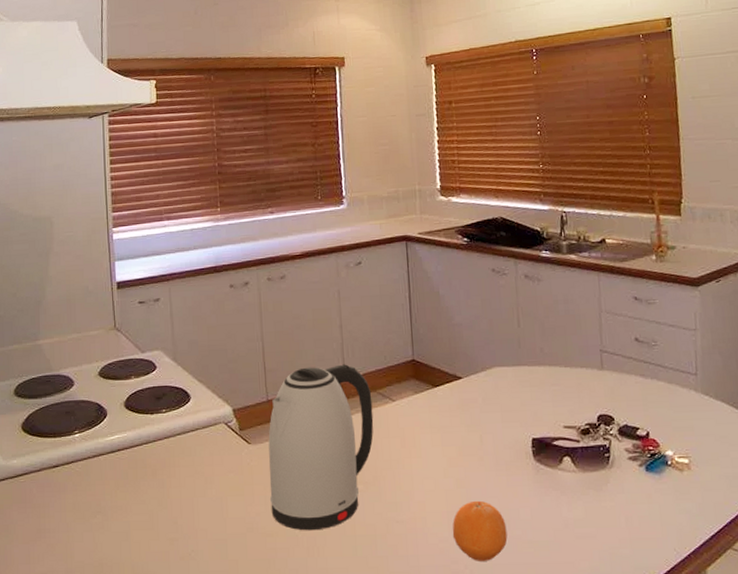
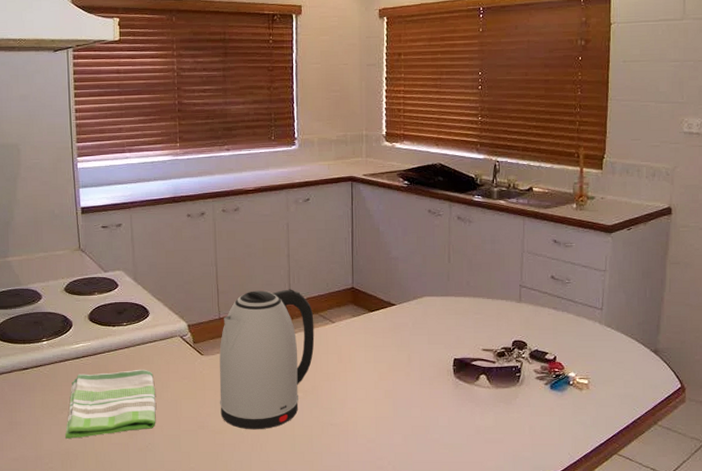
dish towel: none [99,462,200,547] -> present [65,369,156,439]
fruit: present [452,500,508,561] -> none [379,409,427,459]

